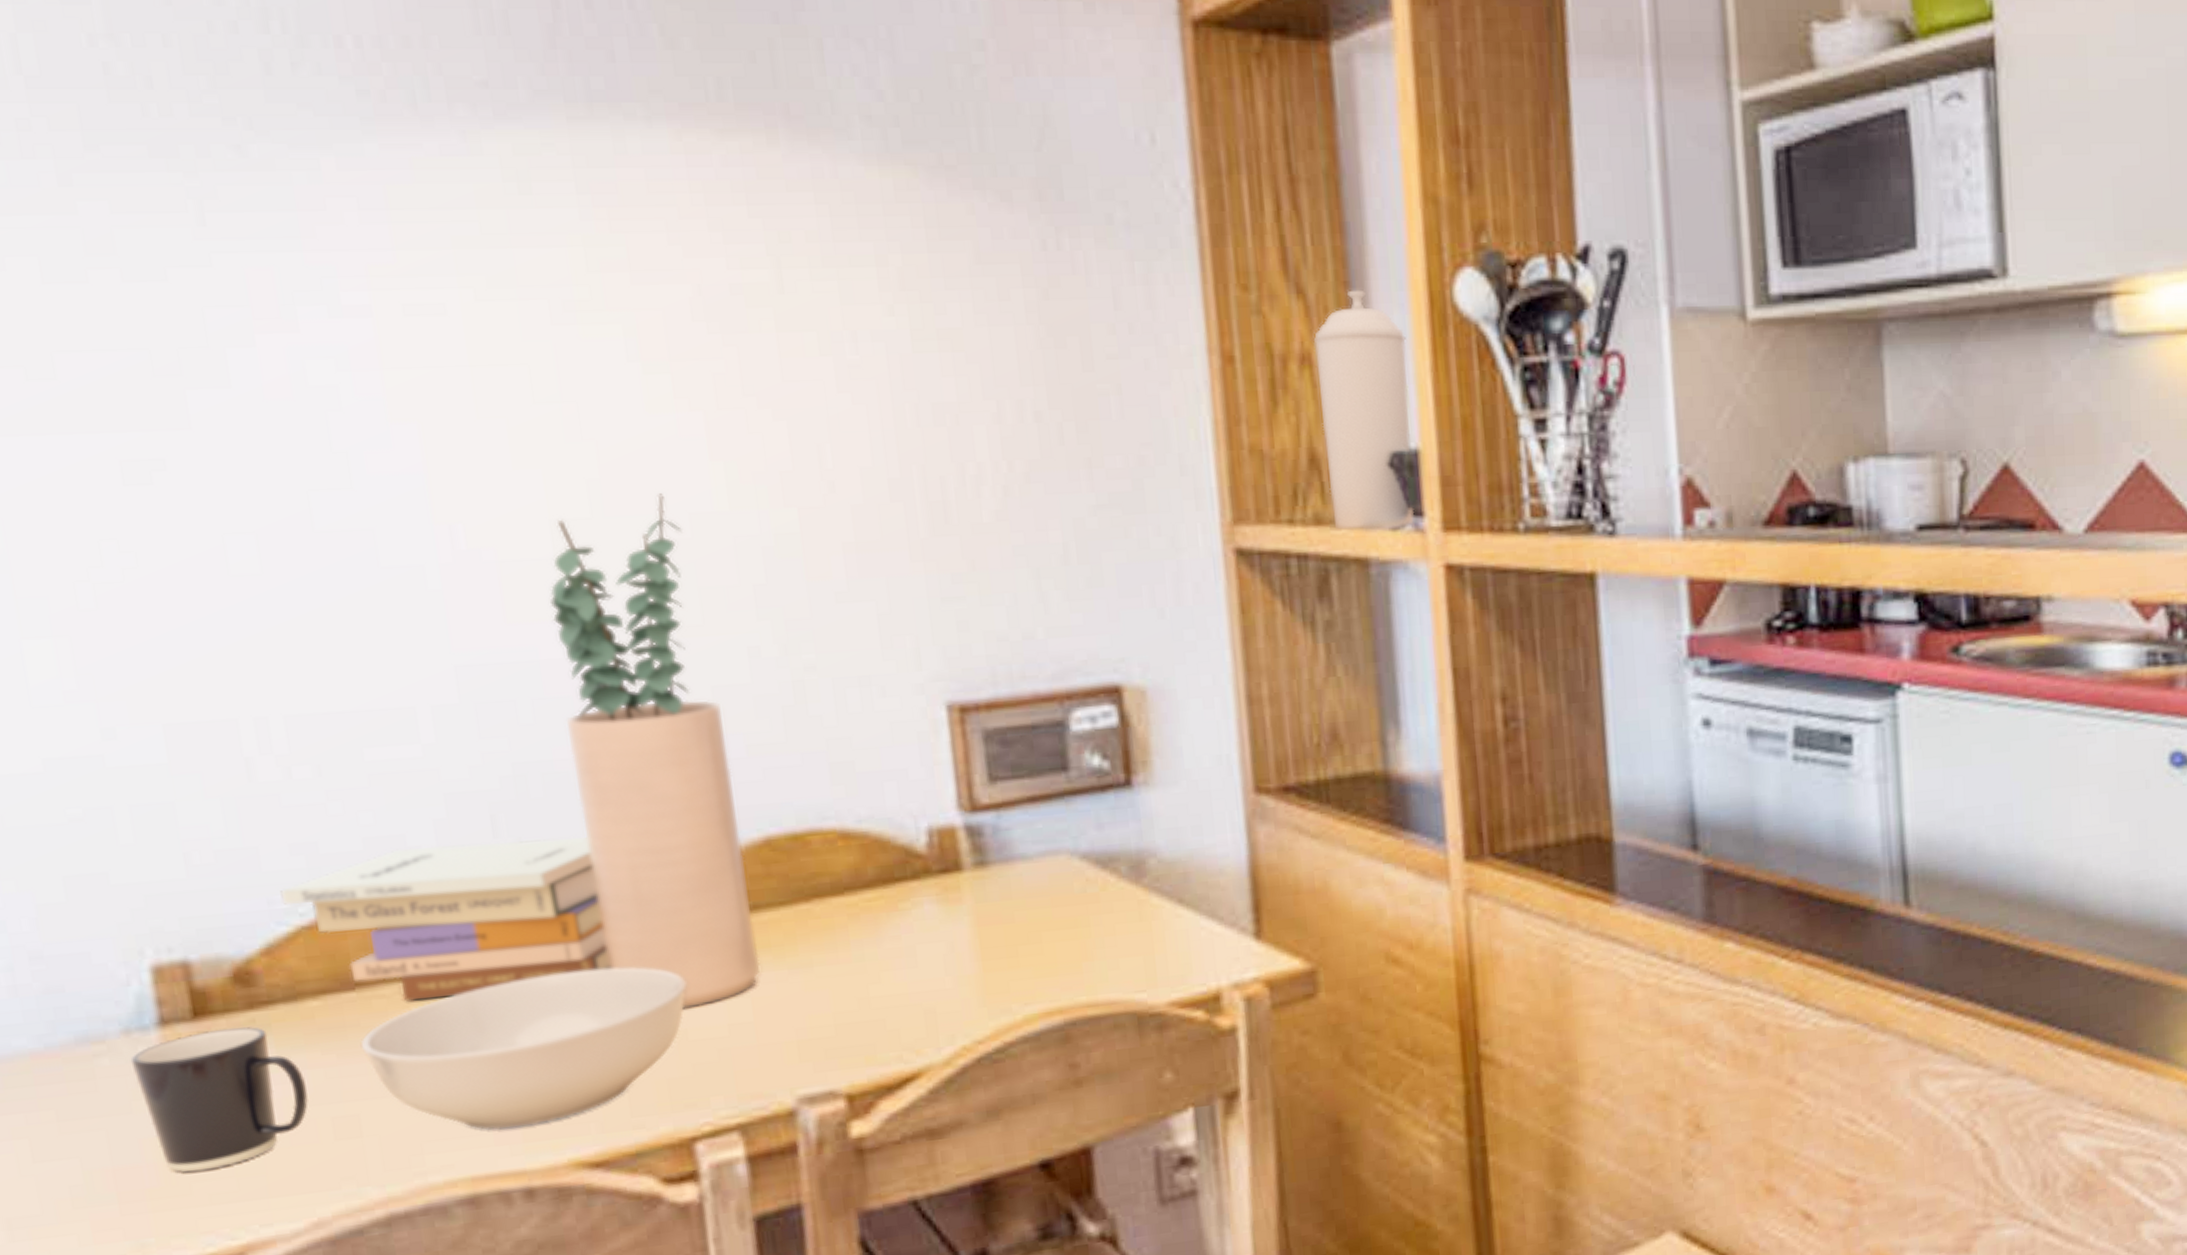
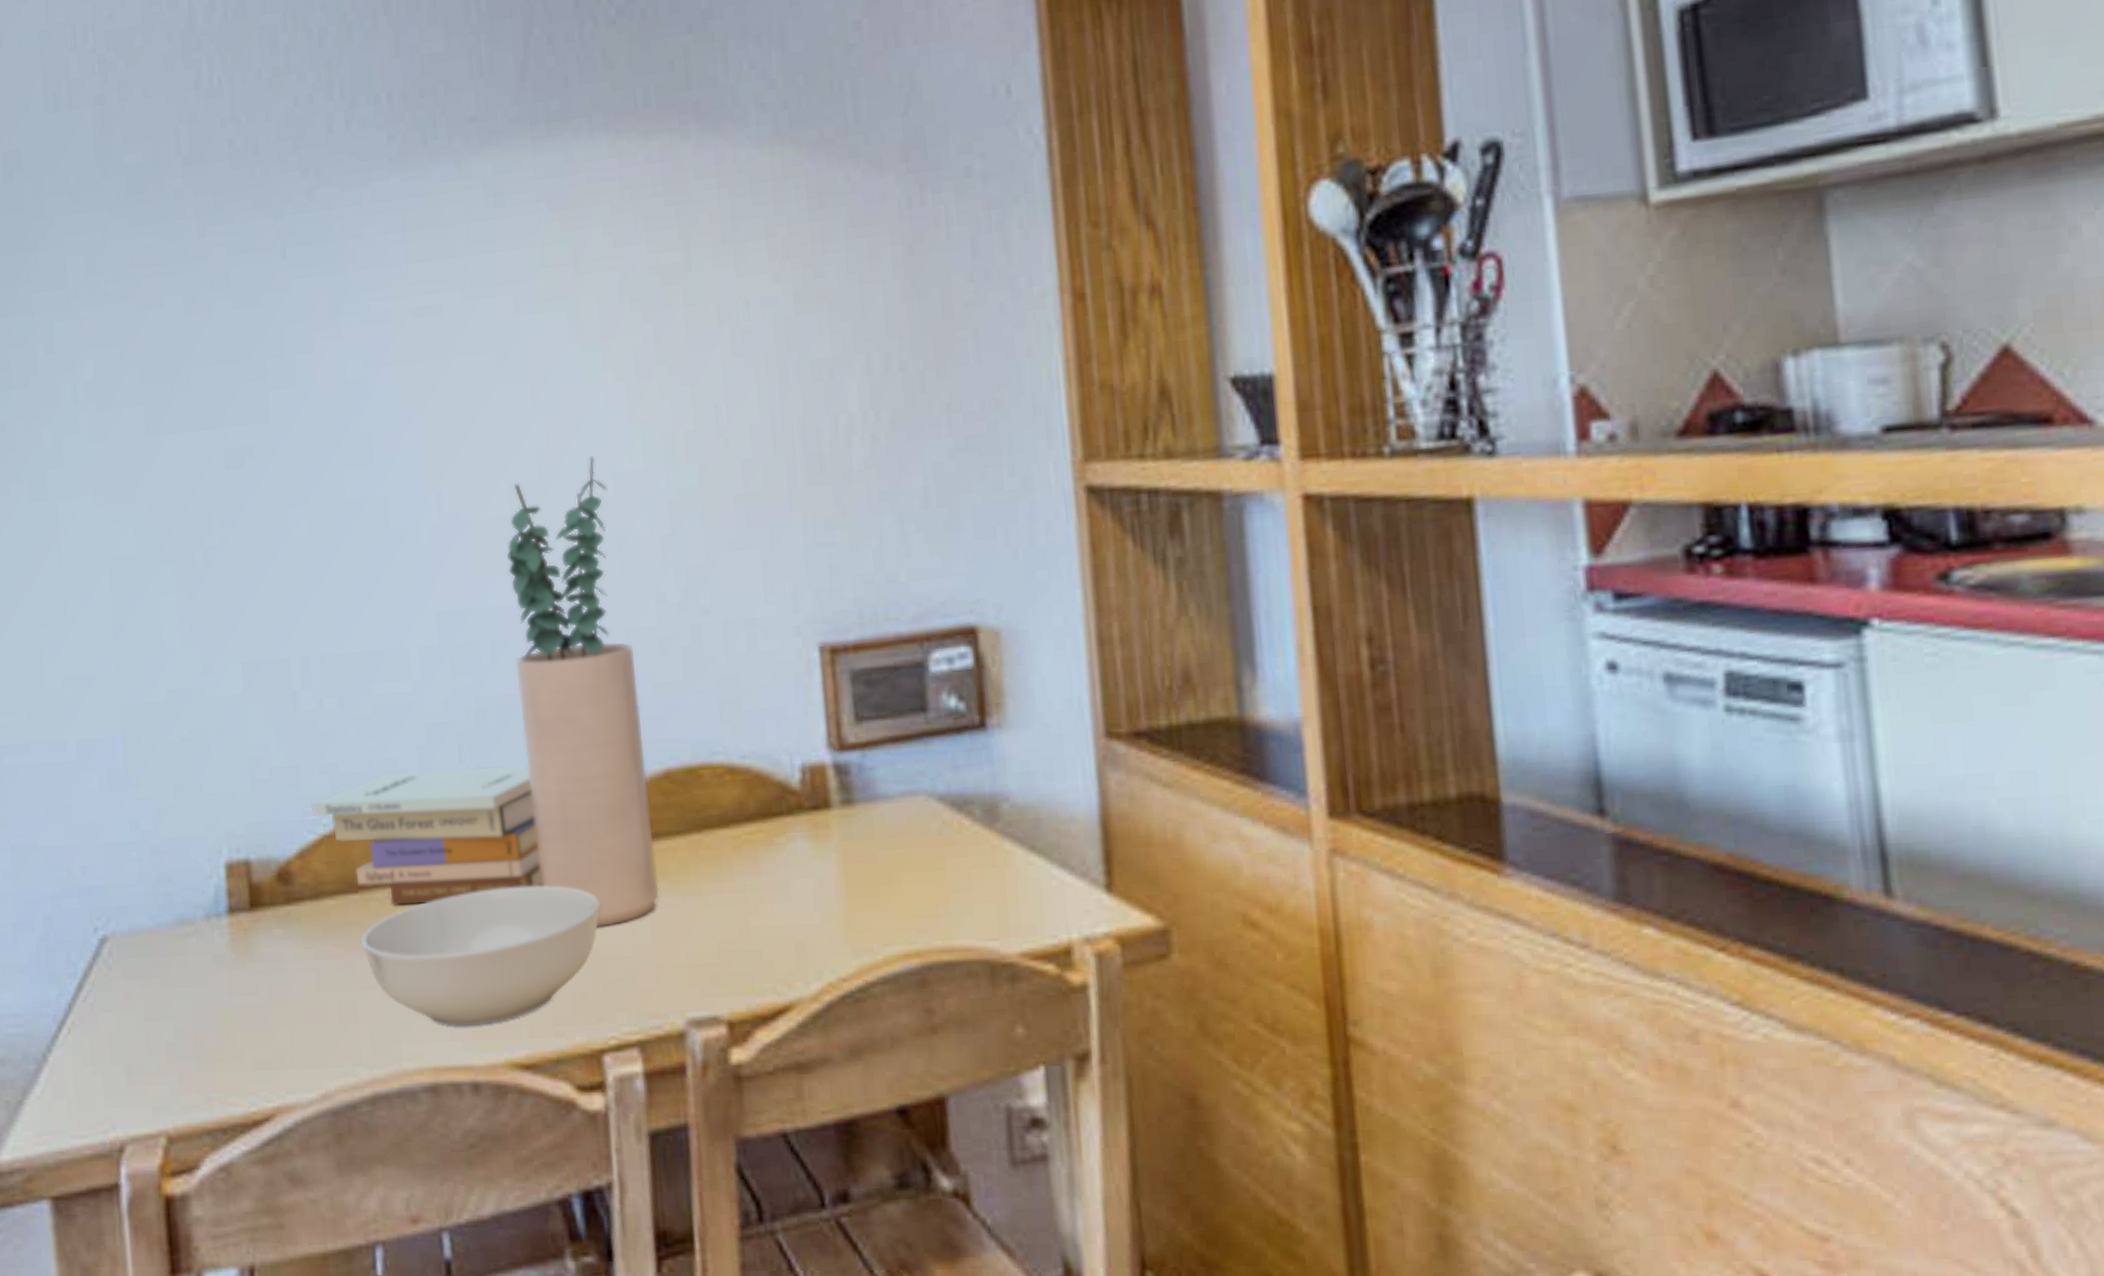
mug: present [130,1027,309,1172] -> none [209,918,323,1040]
canister: present [1313,289,1415,530] -> none [1163,214,1270,463]

